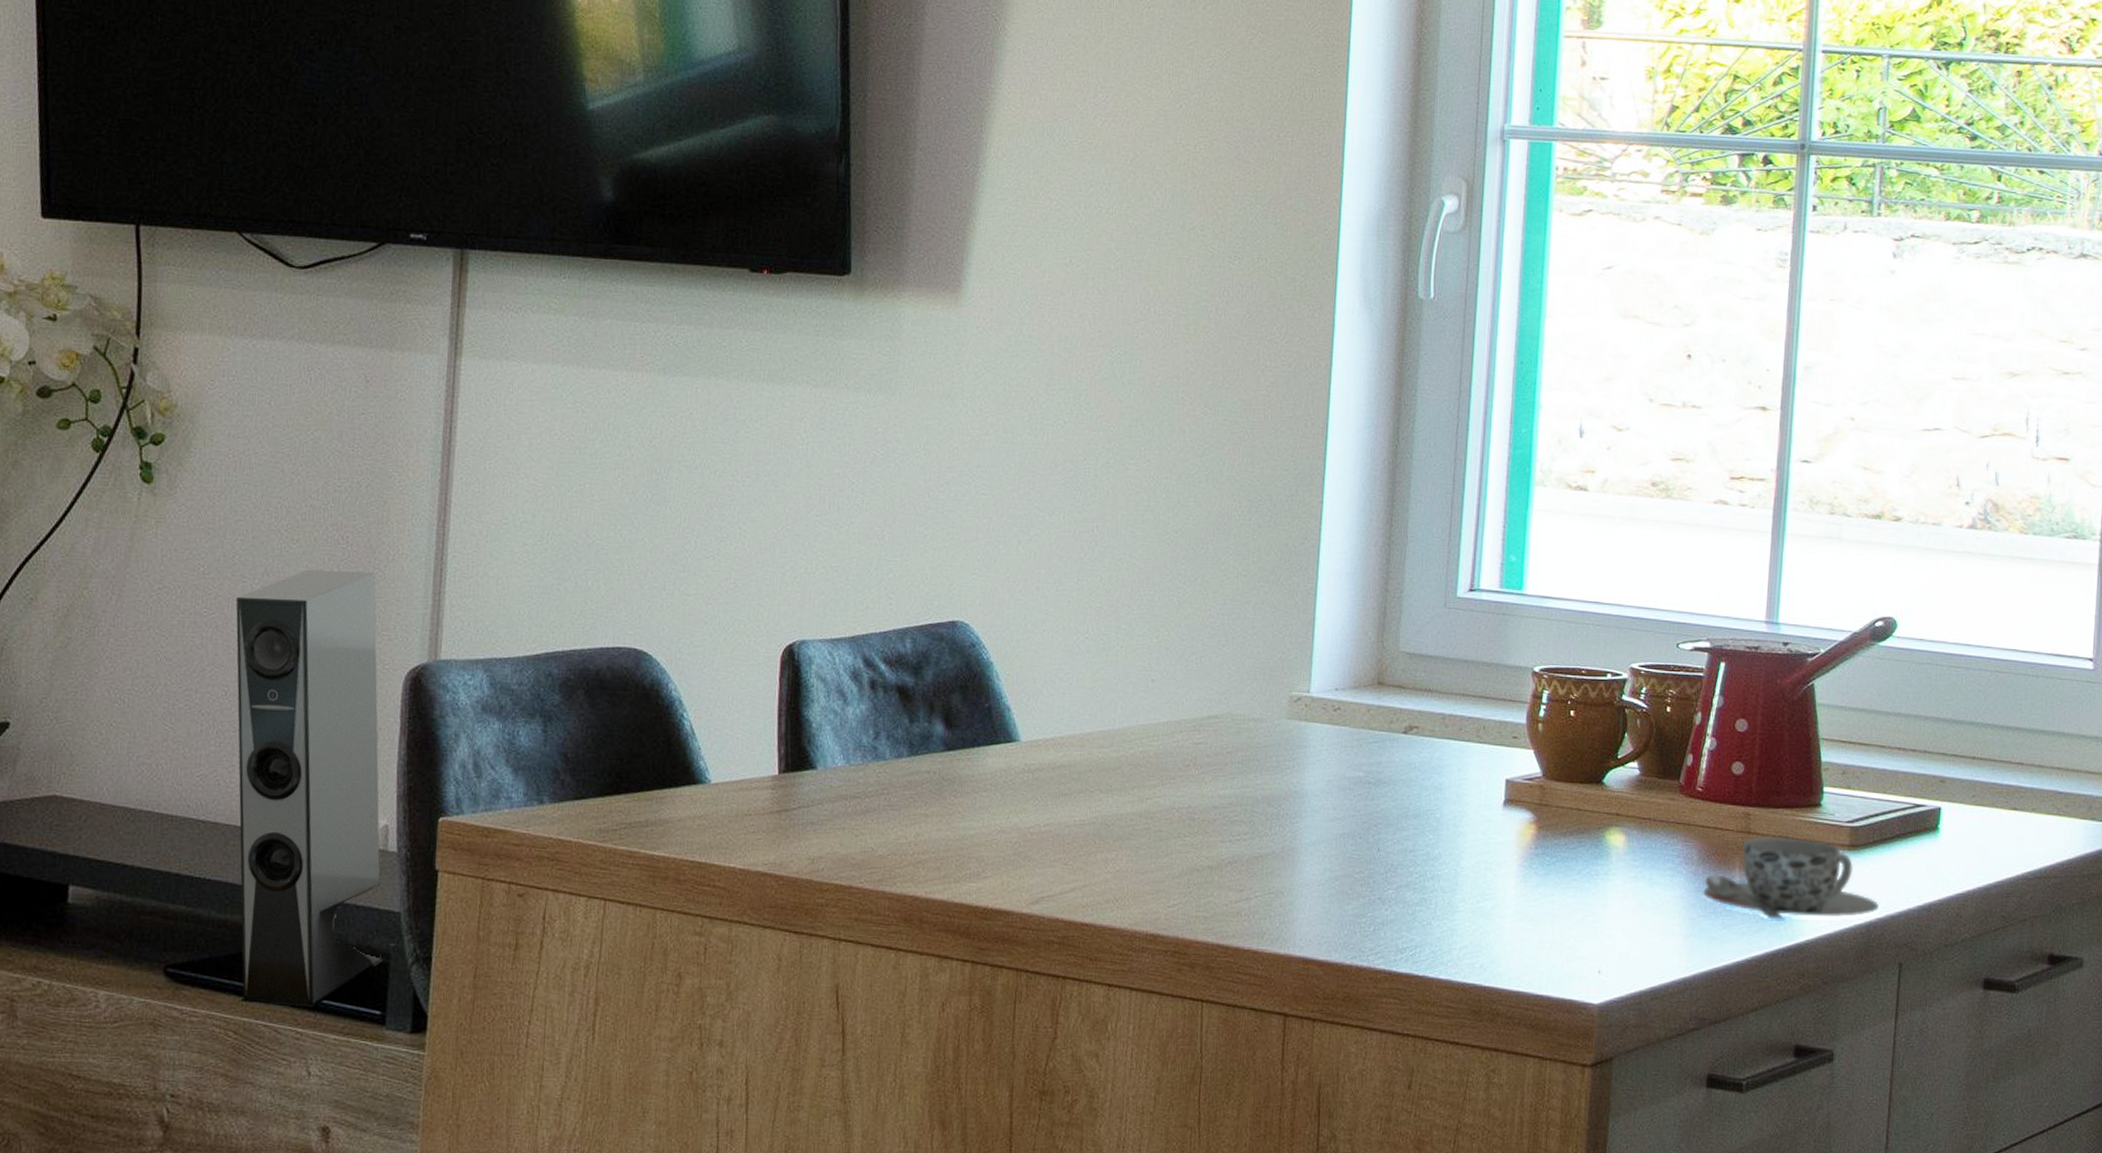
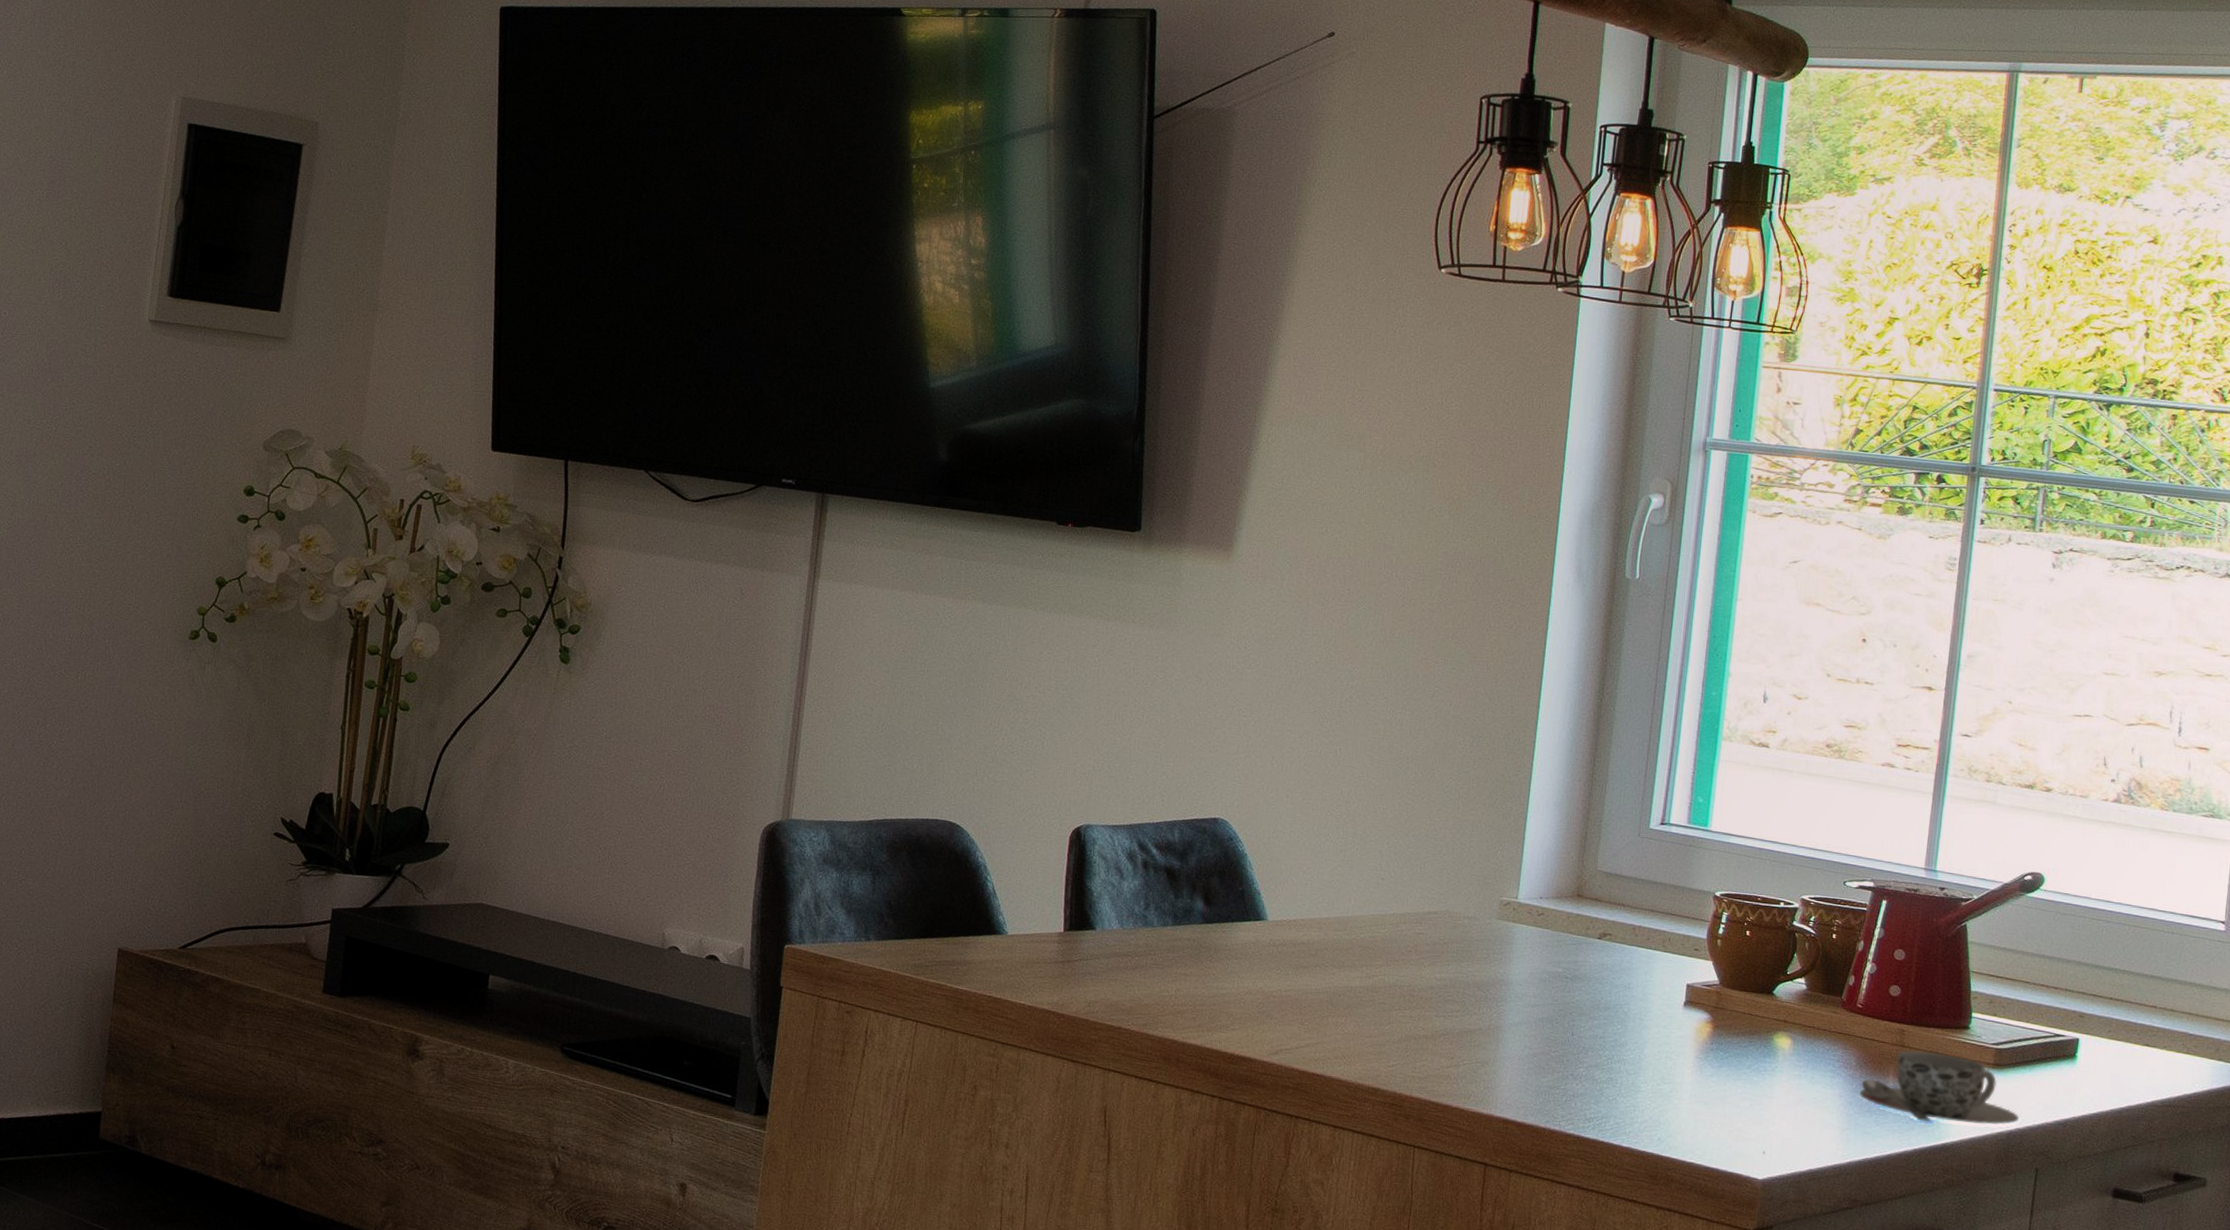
speaker: present [235,569,384,1008] -> none [619,739,743,1088]

